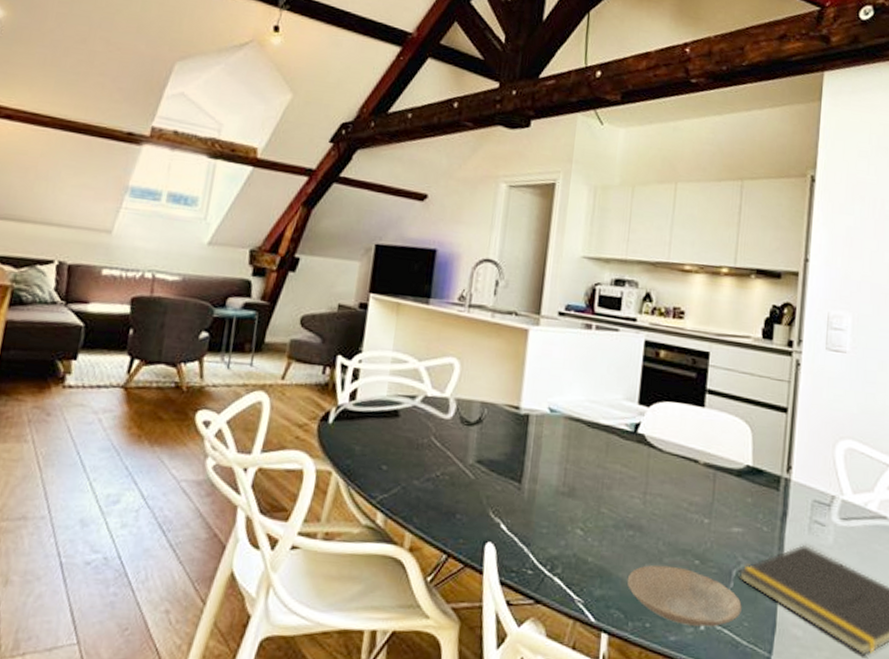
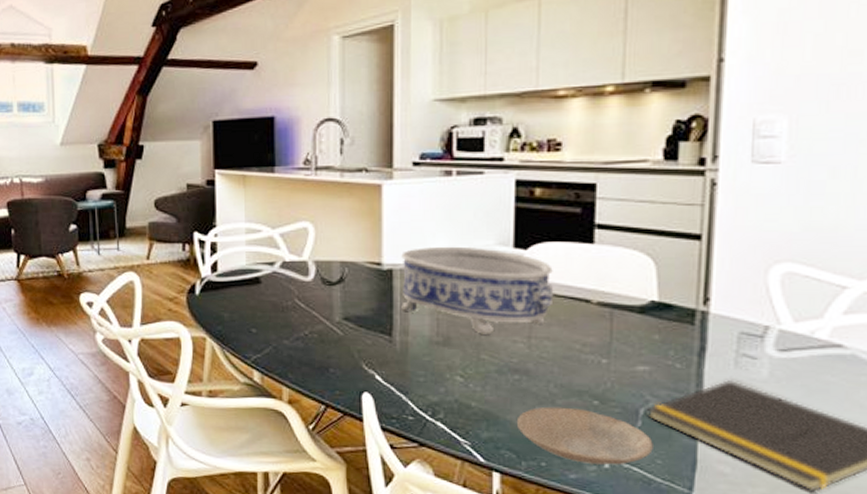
decorative bowl: none [533,395,670,488] -> present [401,246,554,334]

